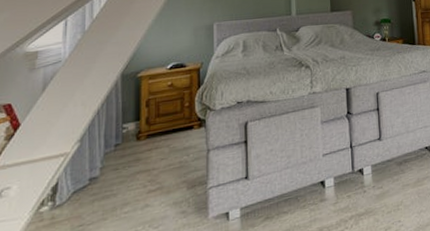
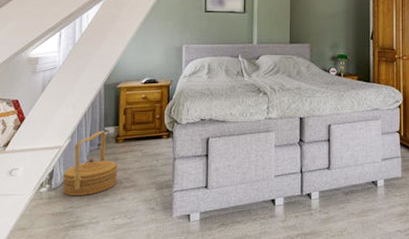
woven basket: none [69,127,141,212] -> present [62,130,118,196]

